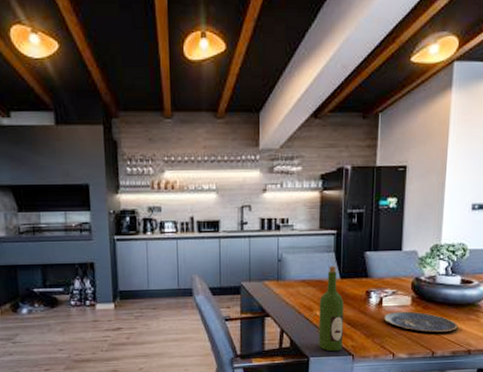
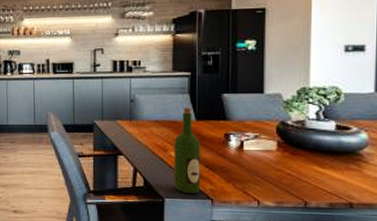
plate: present [383,311,458,333] -> none [245,156,335,182]

